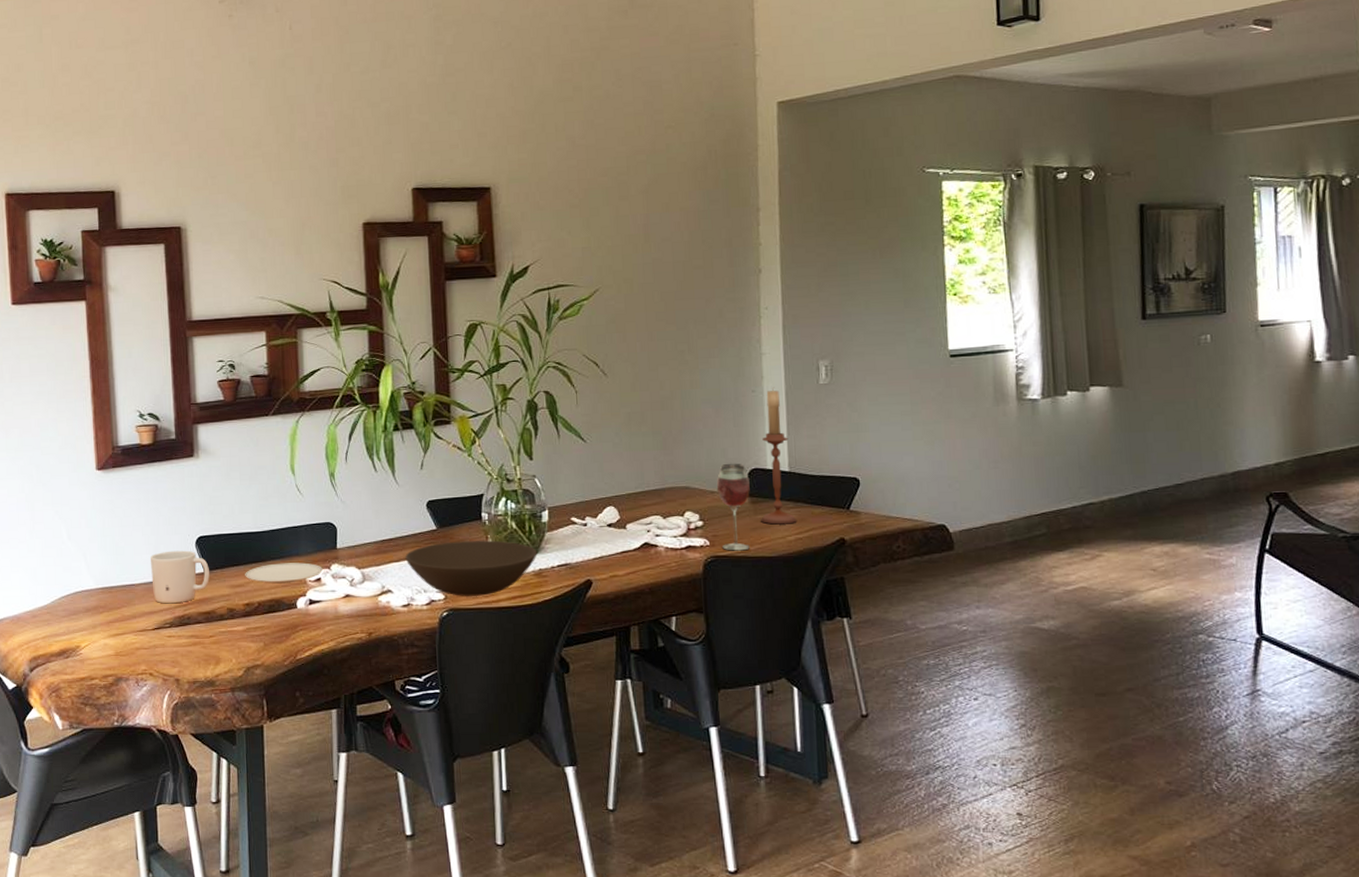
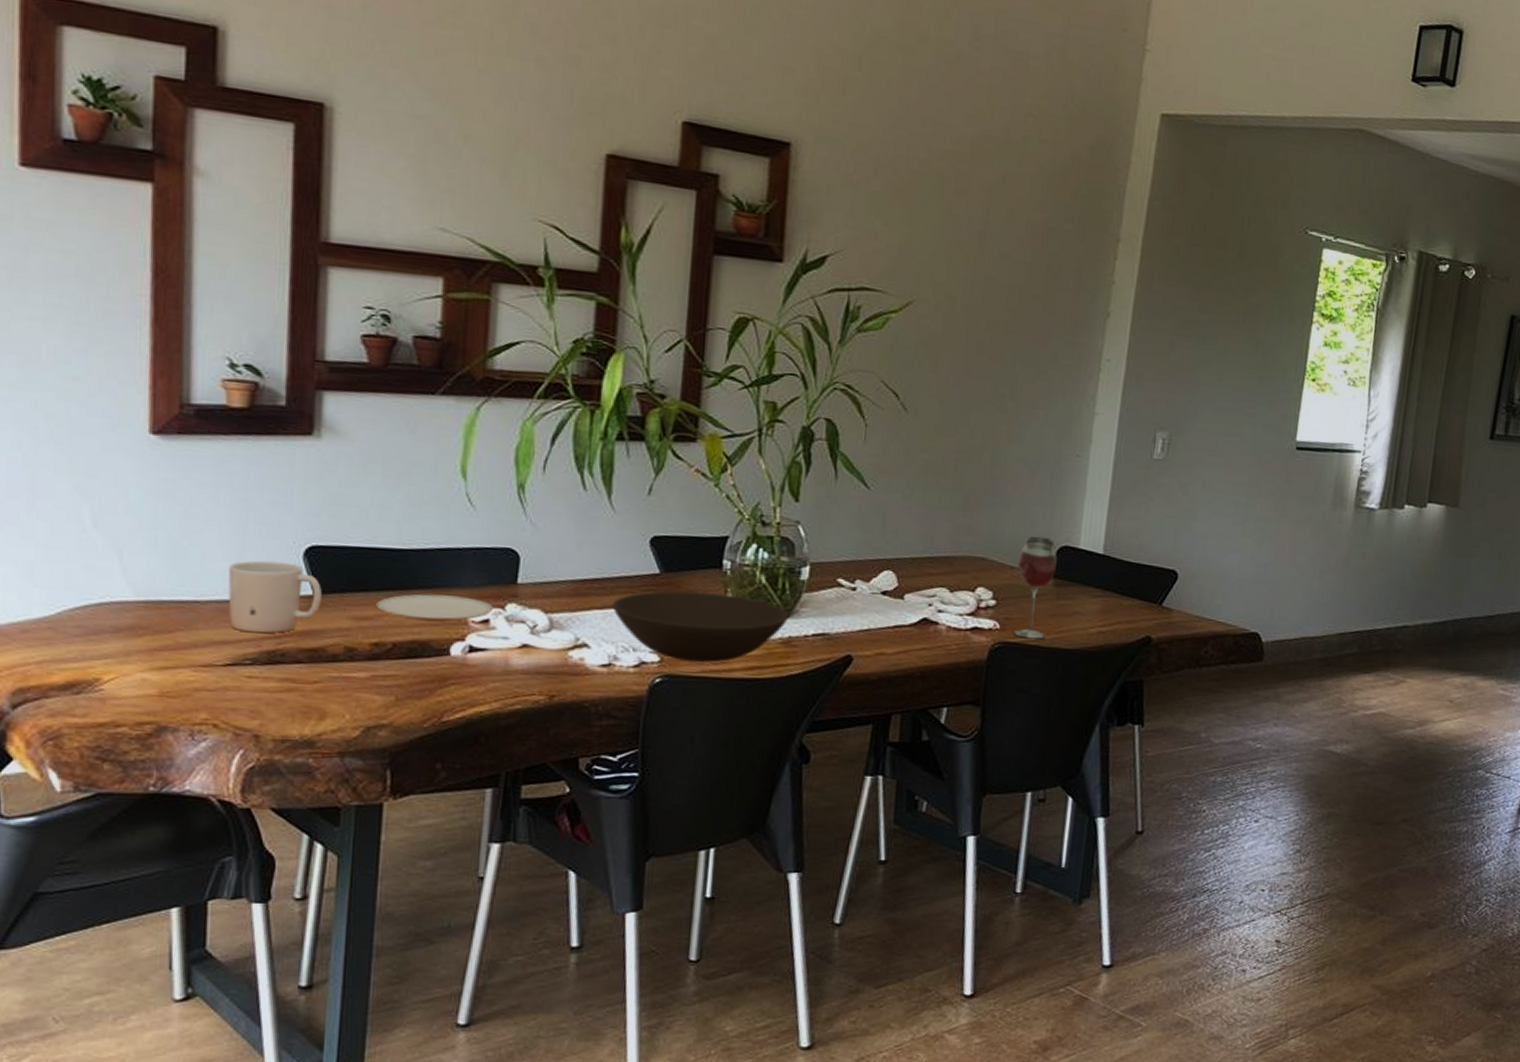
candlestick: present [761,387,797,525] -> none [1062,454,1109,615]

